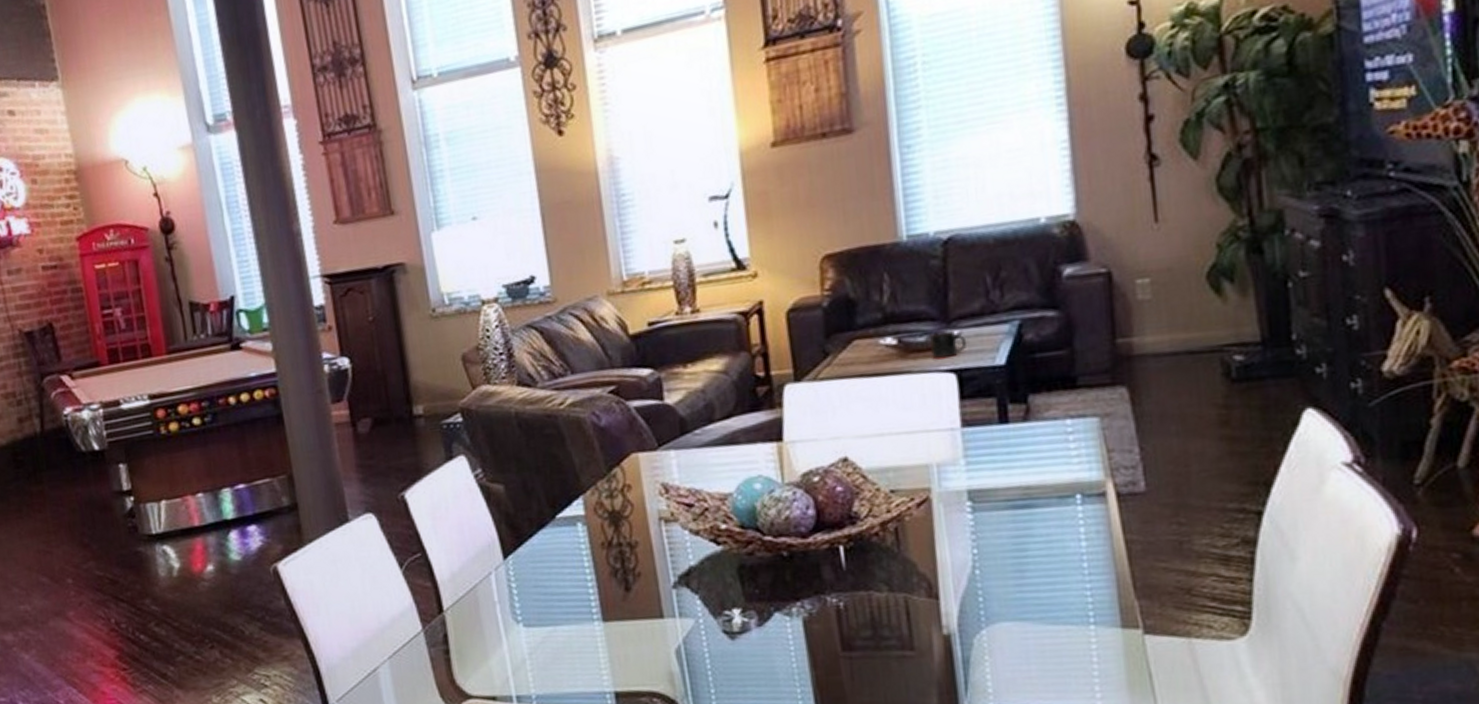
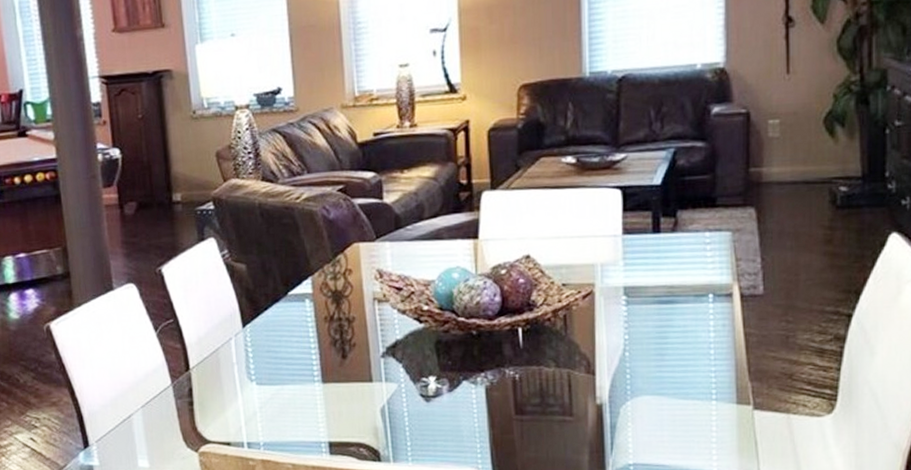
mug: present [929,330,966,360] -> none [601,153,631,177]

